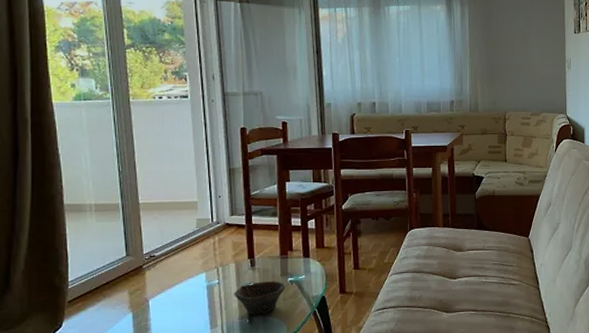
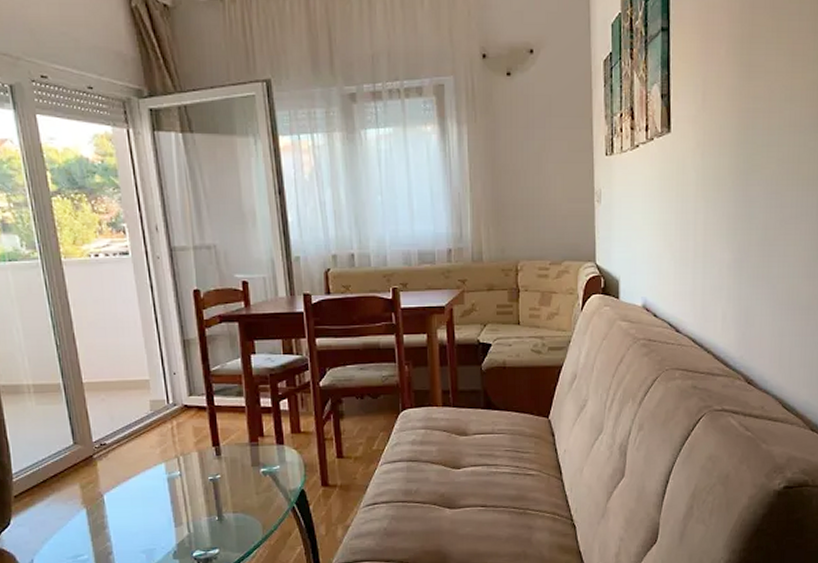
bowl: present [234,281,286,315] -> none [199,472,259,512]

